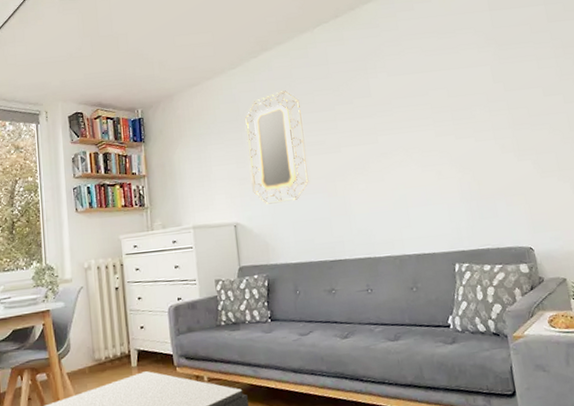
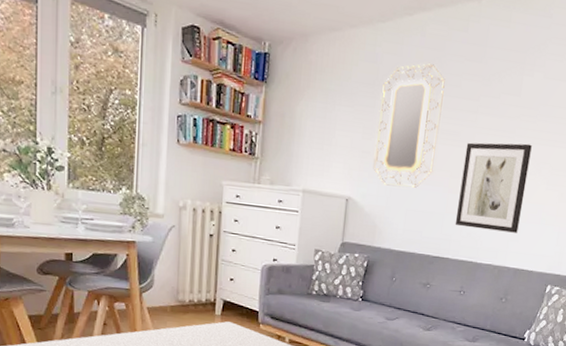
wall art: none [333,135,408,226] -> present [455,142,532,233]

